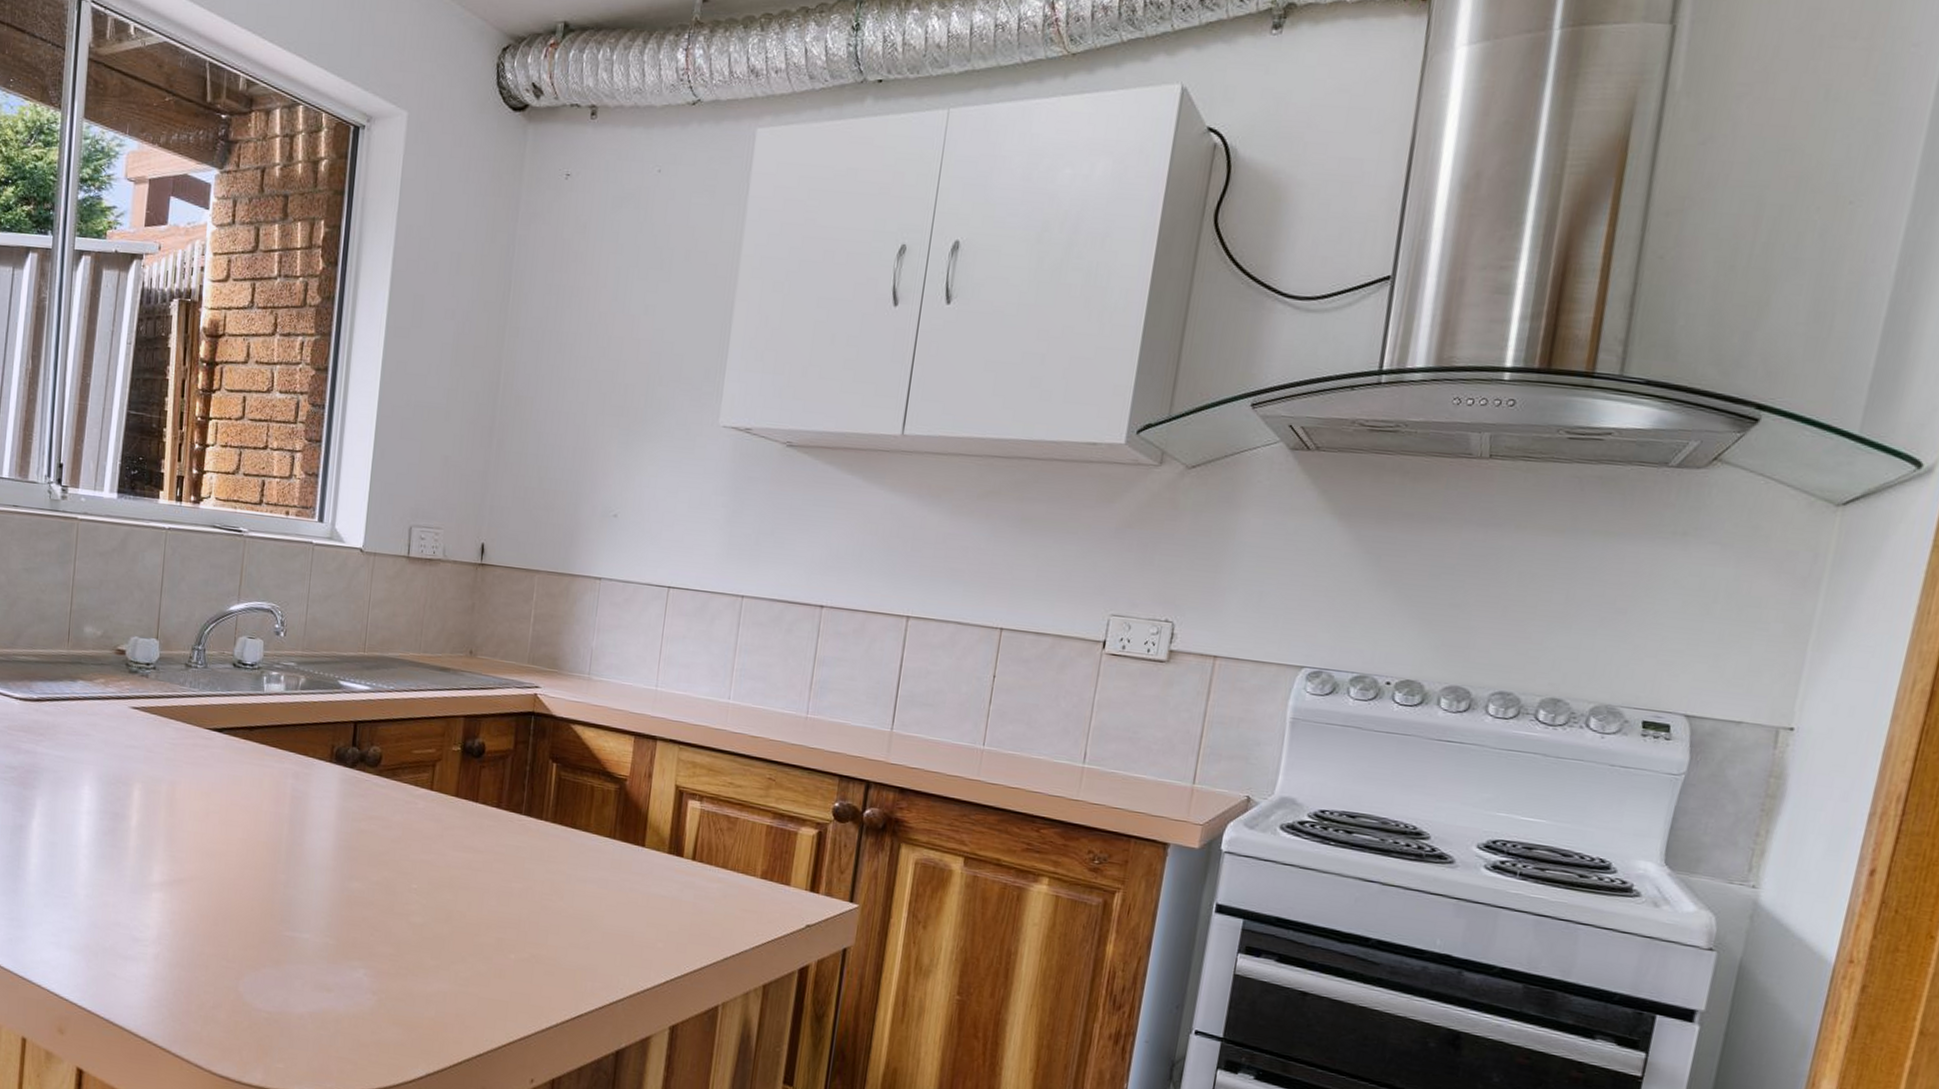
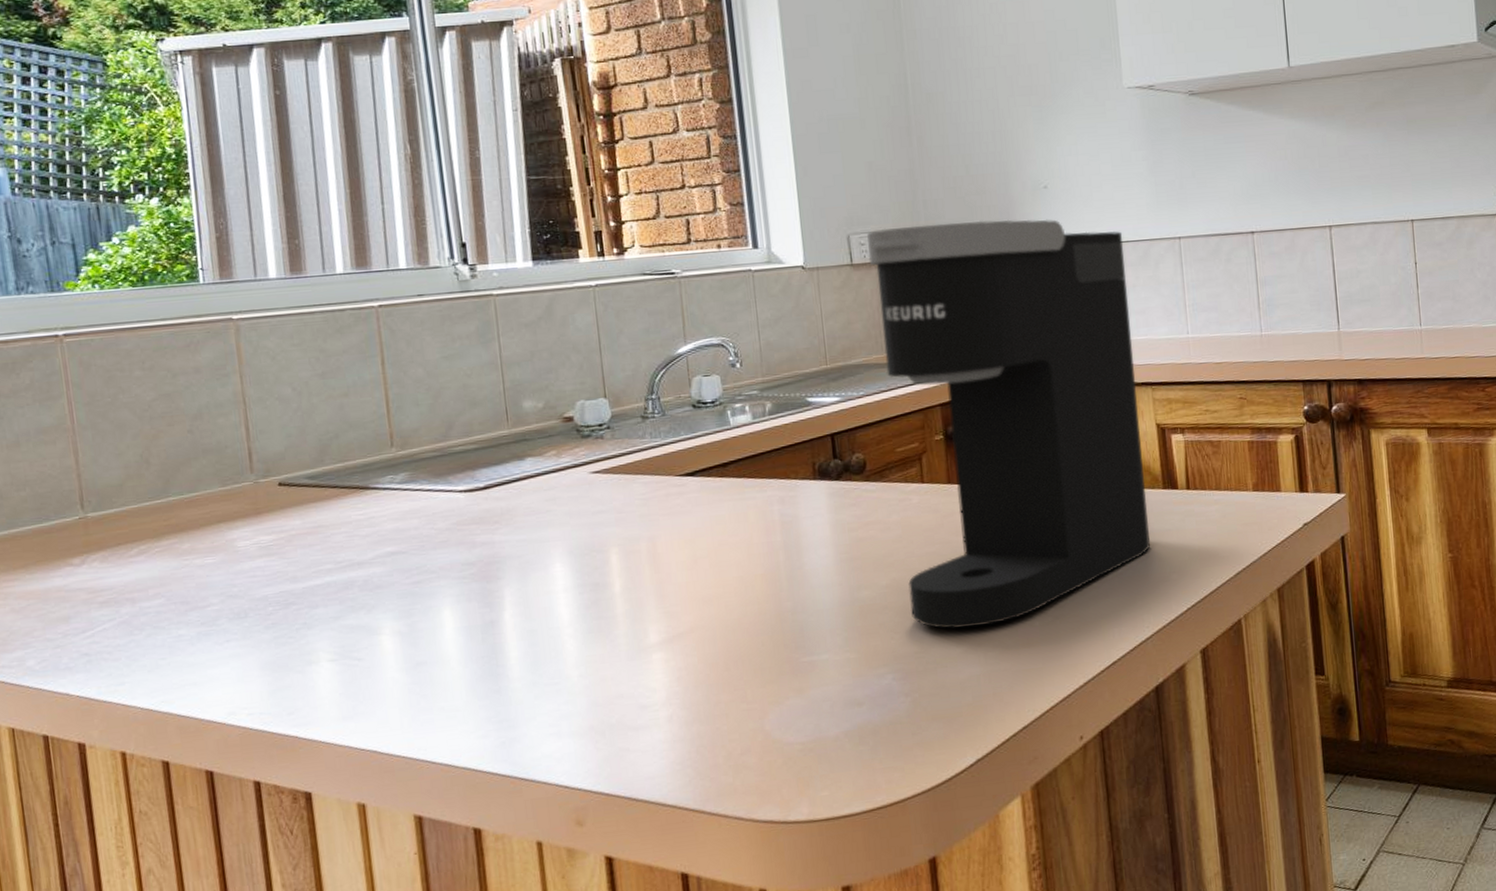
coffee maker: none [394,526,684,947] -> present [867,219,1151,630]

